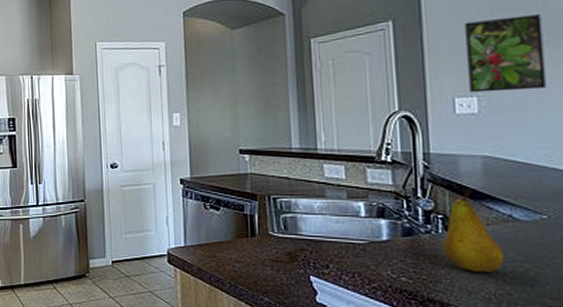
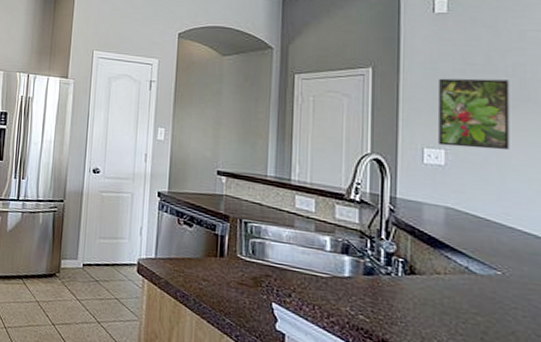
fruit: present [444,188,504,272] -> none [402,236,458,321]

